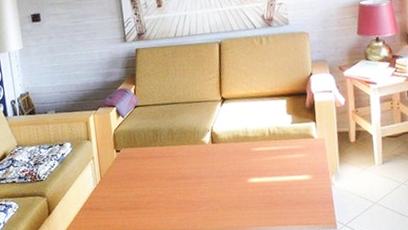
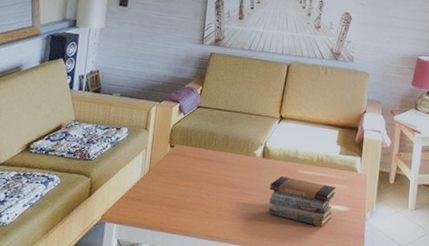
book stack: none [225,157,296,200] -> present [268,176,336,227]

